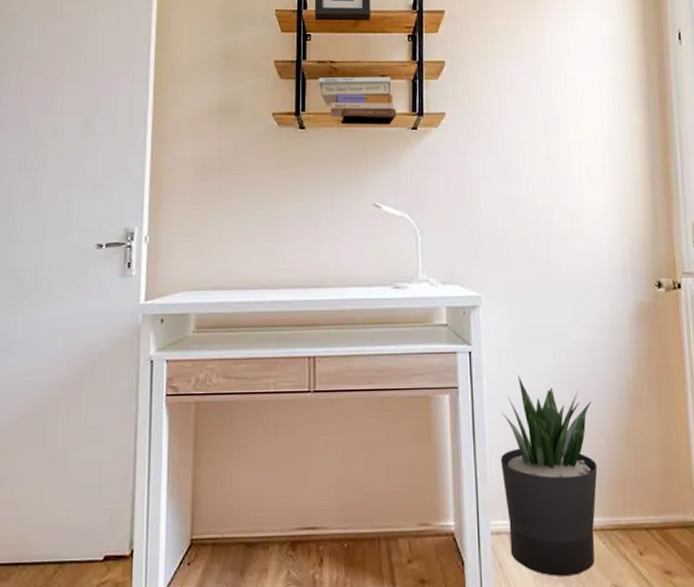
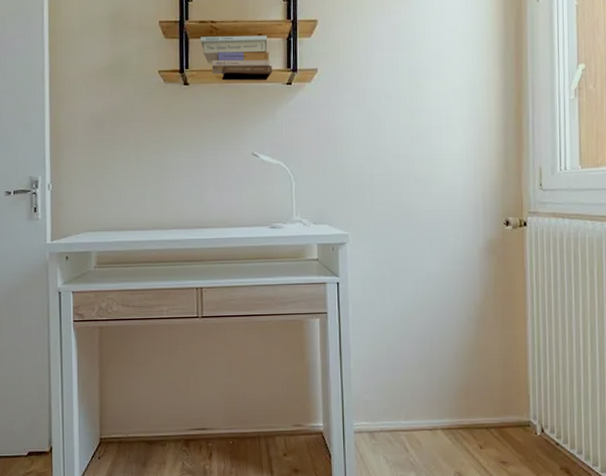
planter: present [501,376,598,576] -> none [364,302,447,466]

